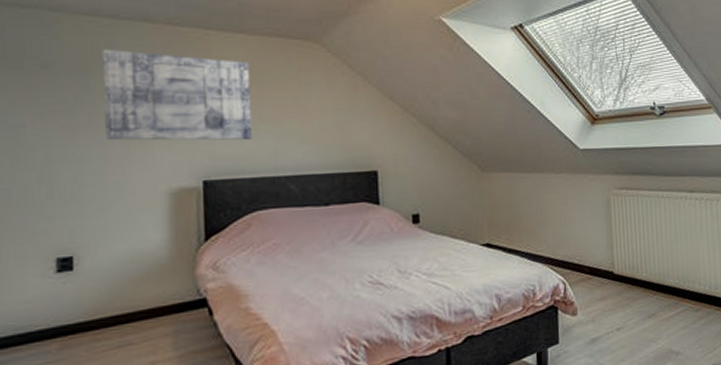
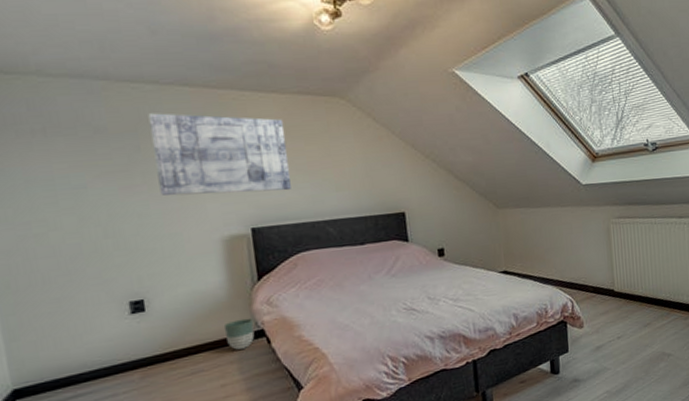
planter: none [160,284,195,321] -> present [223,318,255,350]

